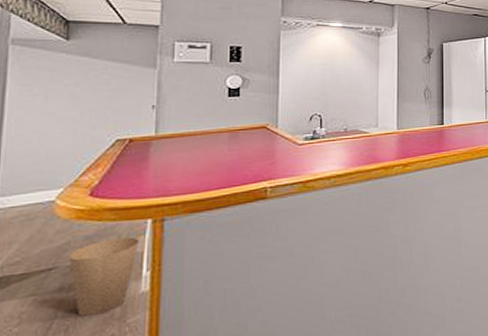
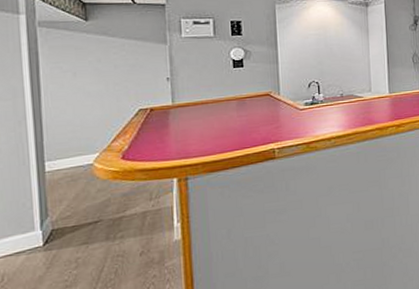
trash can: present [68,237,139,318] -> none [110,194,168,262]

